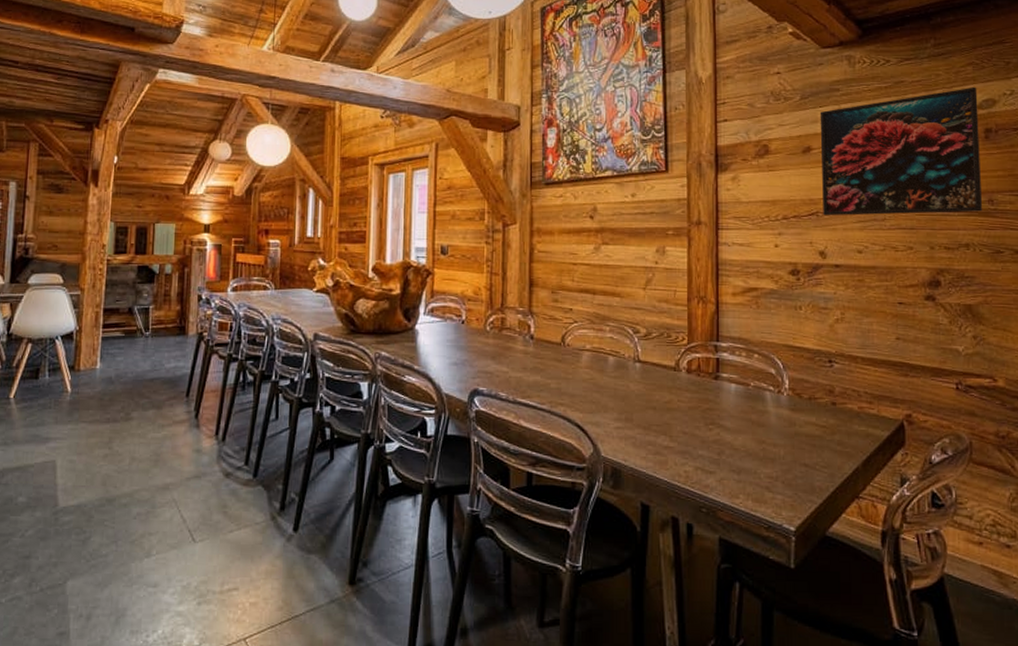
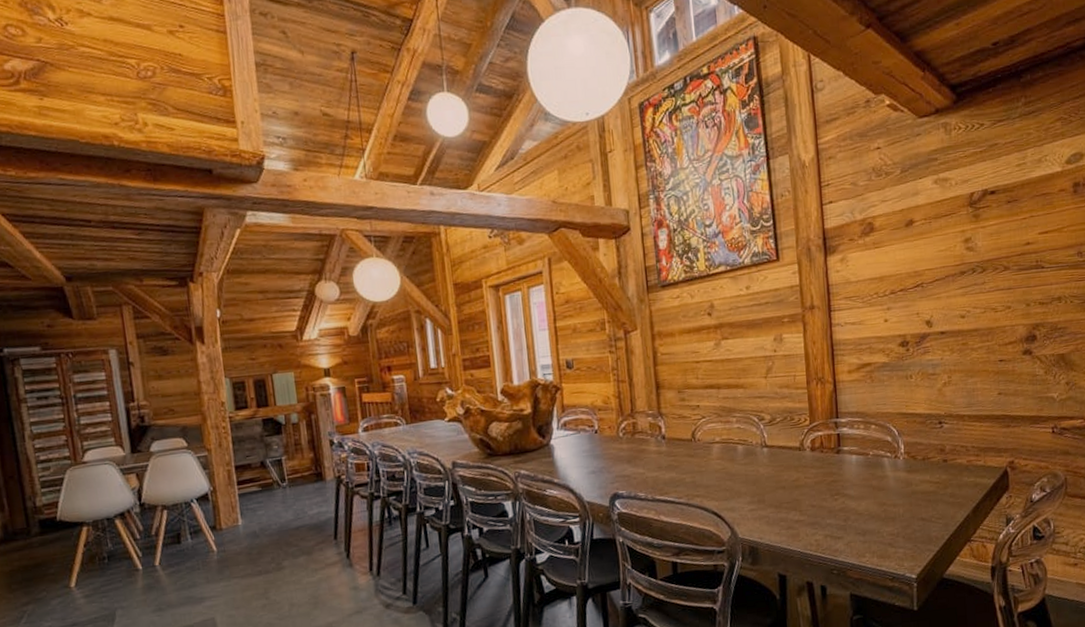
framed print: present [820,87,983,216] -> none [920,142,1073,286]

